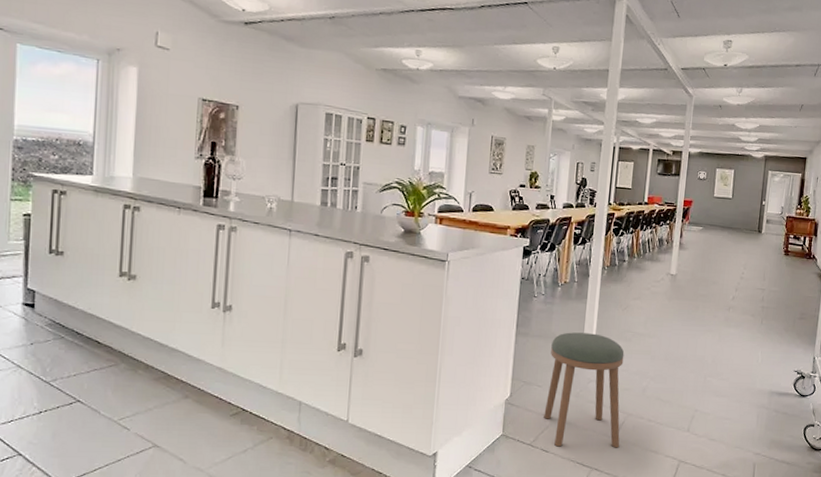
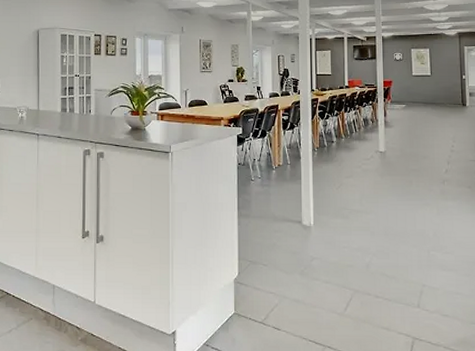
stool: present [544,332,625,448] -> none [272,212,350,325]

